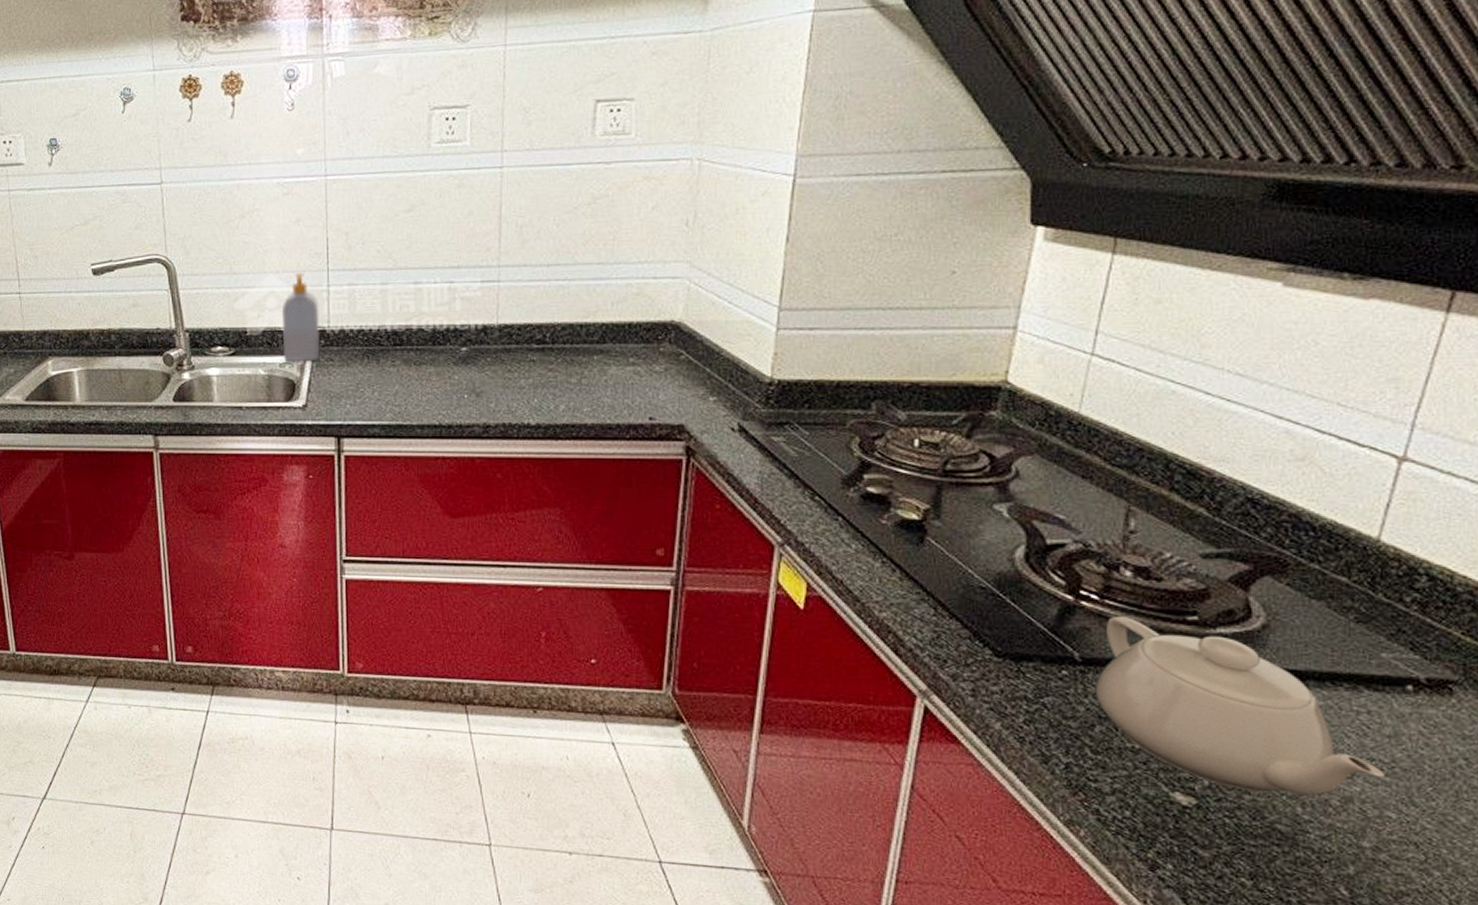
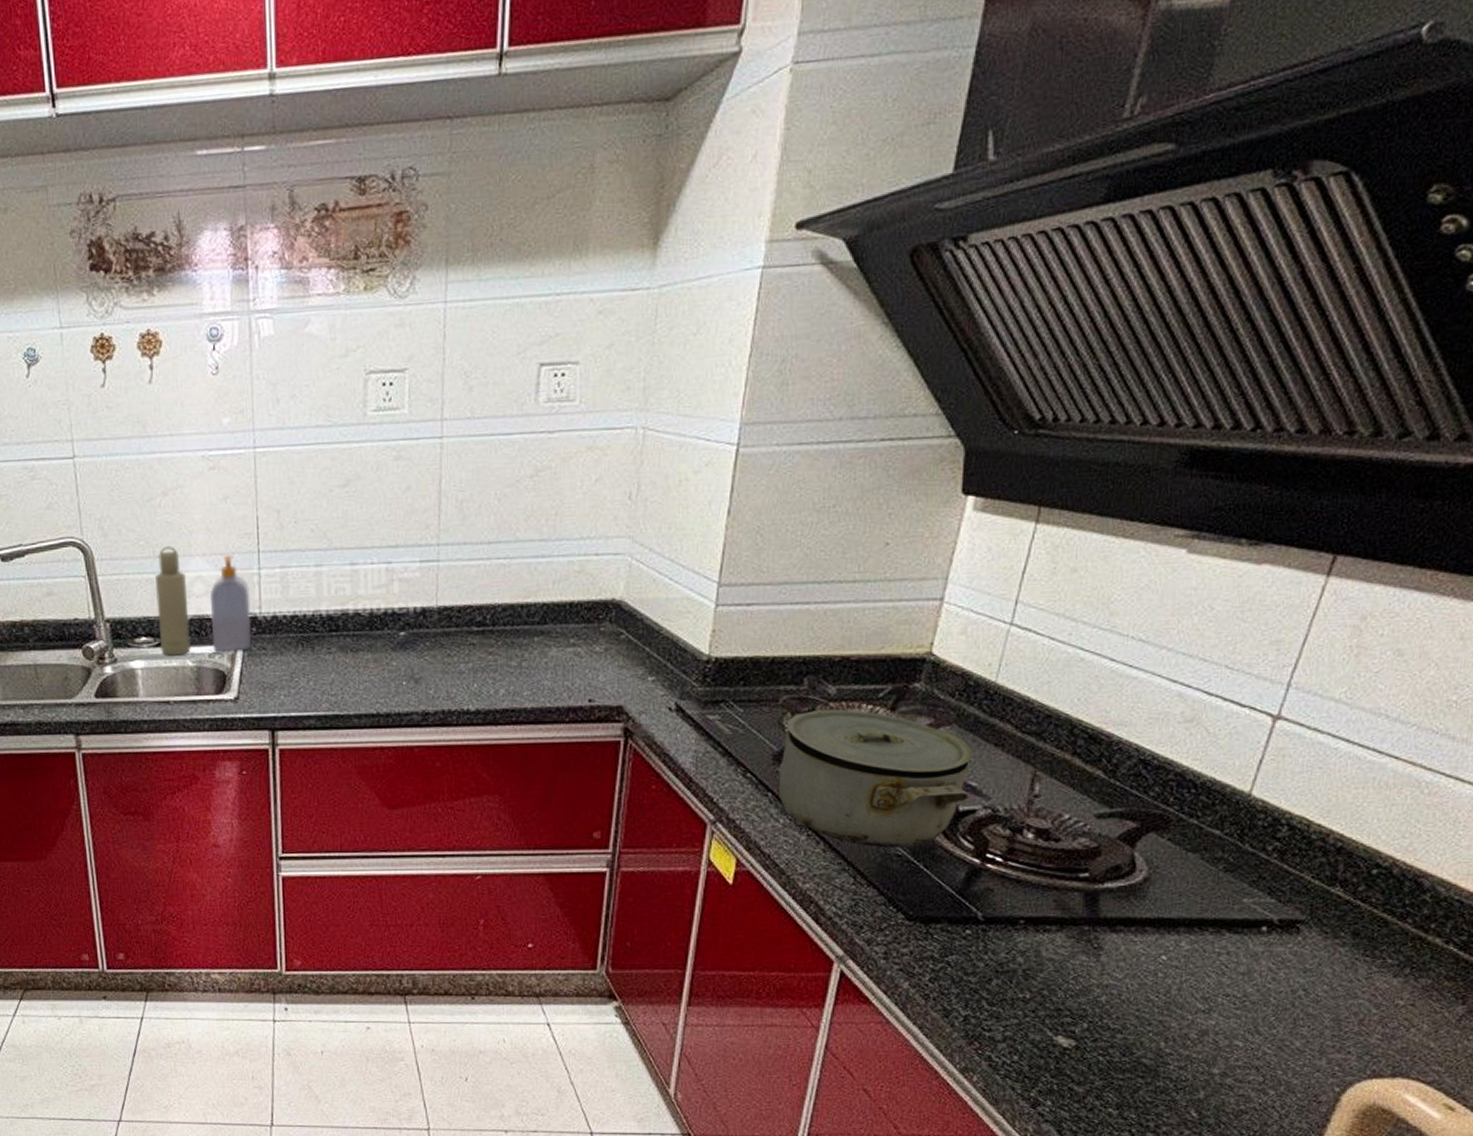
bottle: none [231,264,263,364] -> present [155,546,191,656]
cooking pot: none [850,435,1058,580] -> present [779,709,973,848]
teapot: present [1095,615,1385,796] -> none [994,876,1237,1031]

